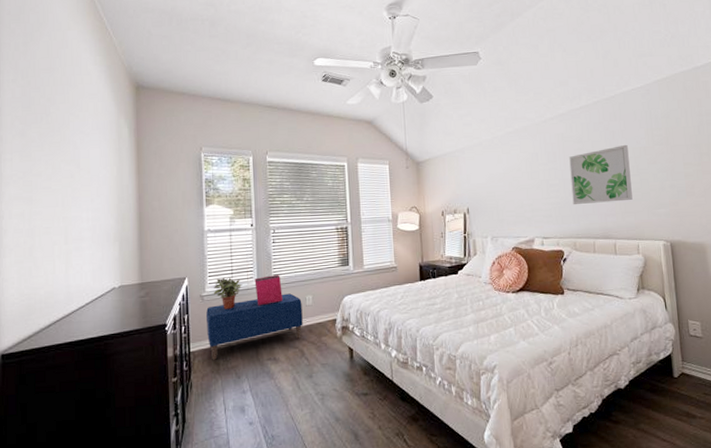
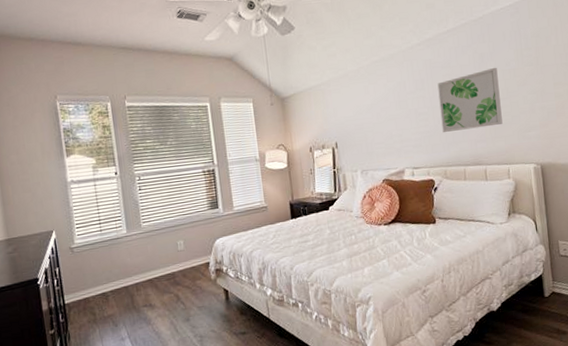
bench: present [206,293,303,360] -> none [77,239,176,311]
potted plant: present [214,277,243,310] -> none [83,228,112,260]
storage bin: present [254,274,283,306] -> none [123,221,154,255]

